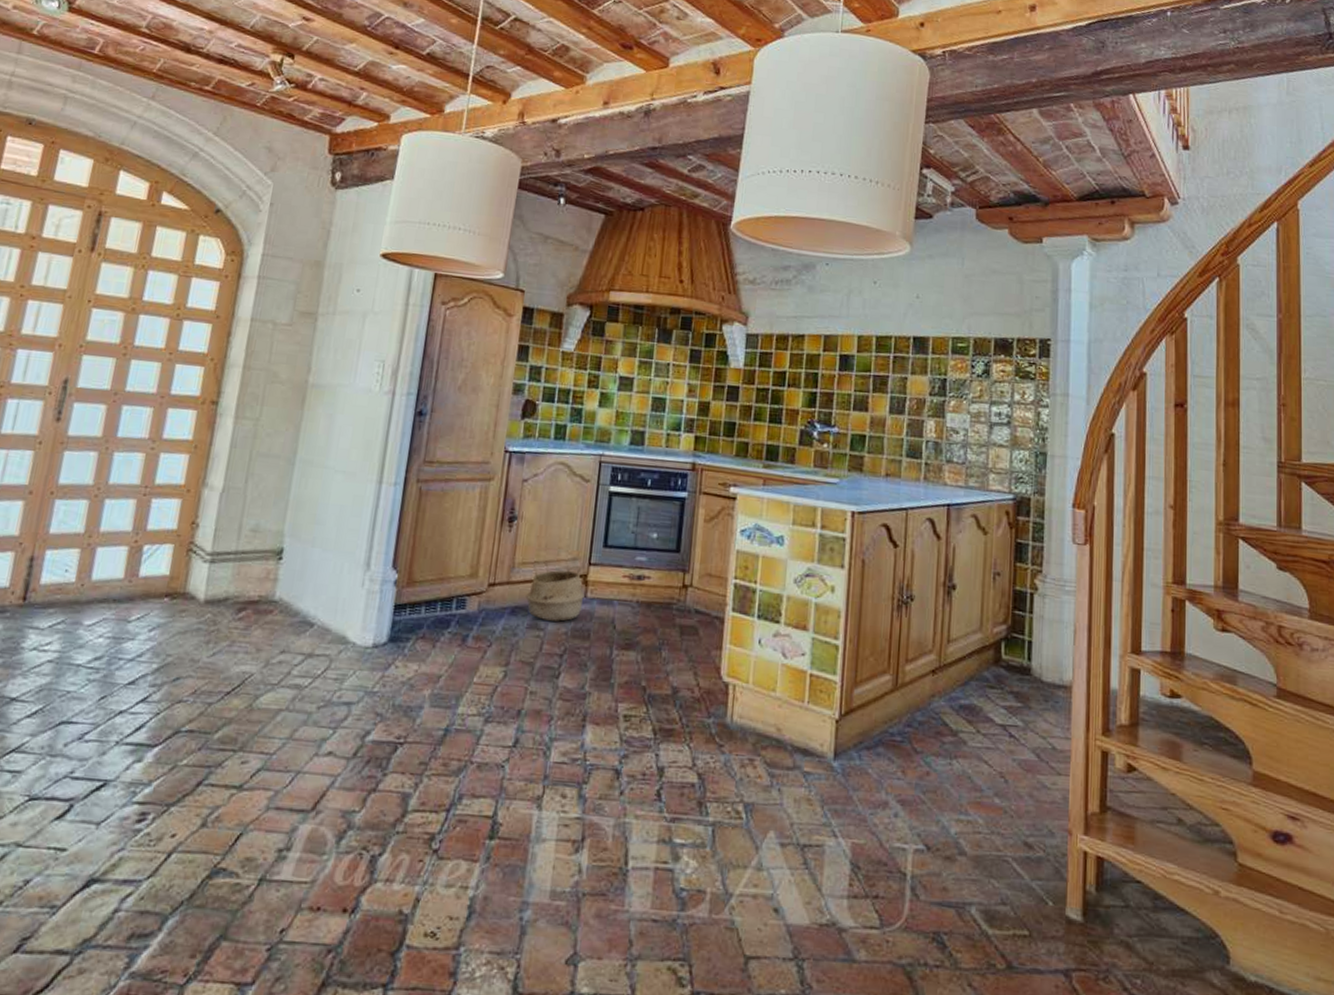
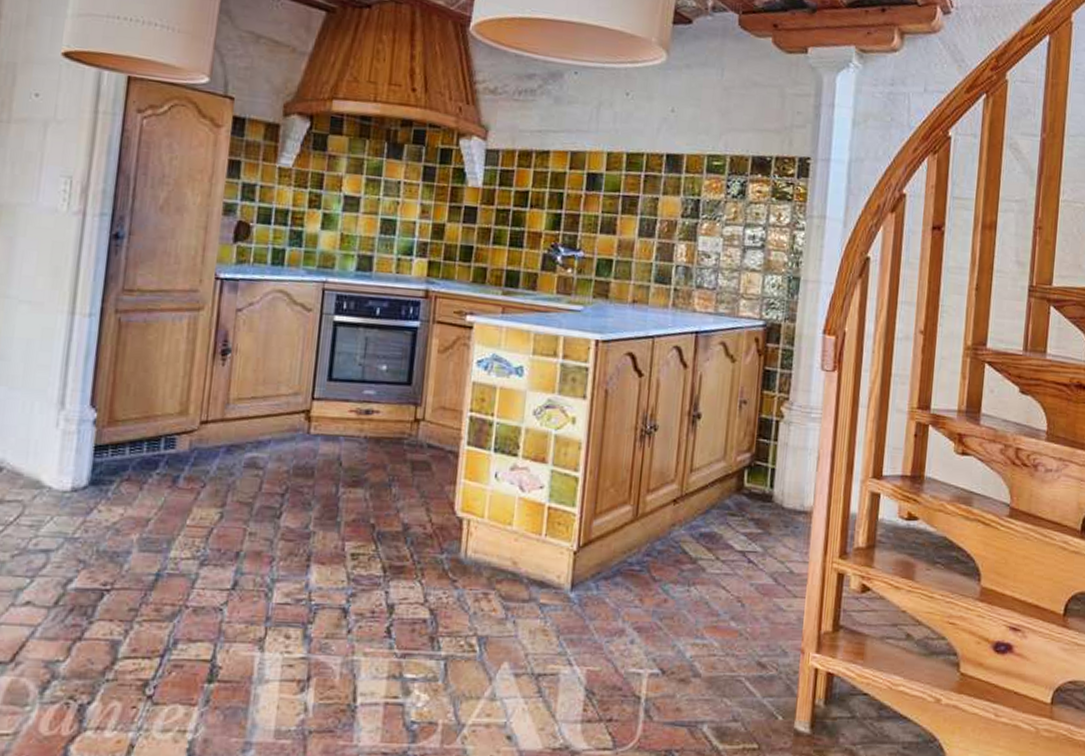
woven basket: present [525,561,585,622] -> none [242,397,308,460]

